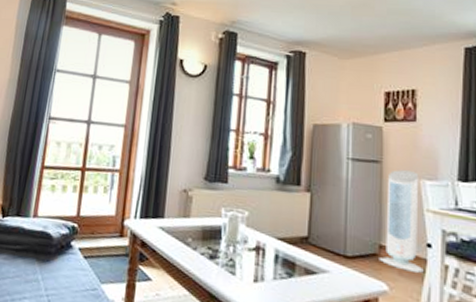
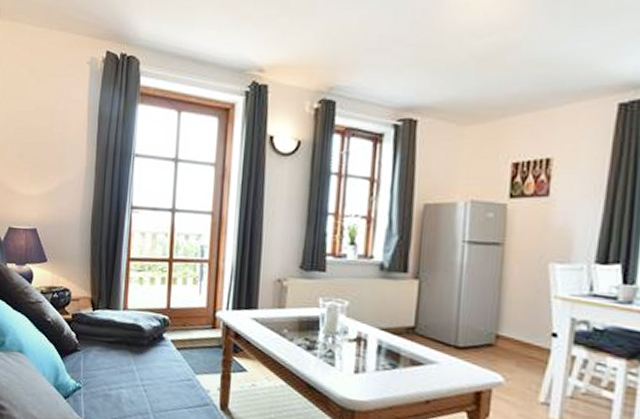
air purifier: present [379,170,424,274] -> none [494,252,548,365]

